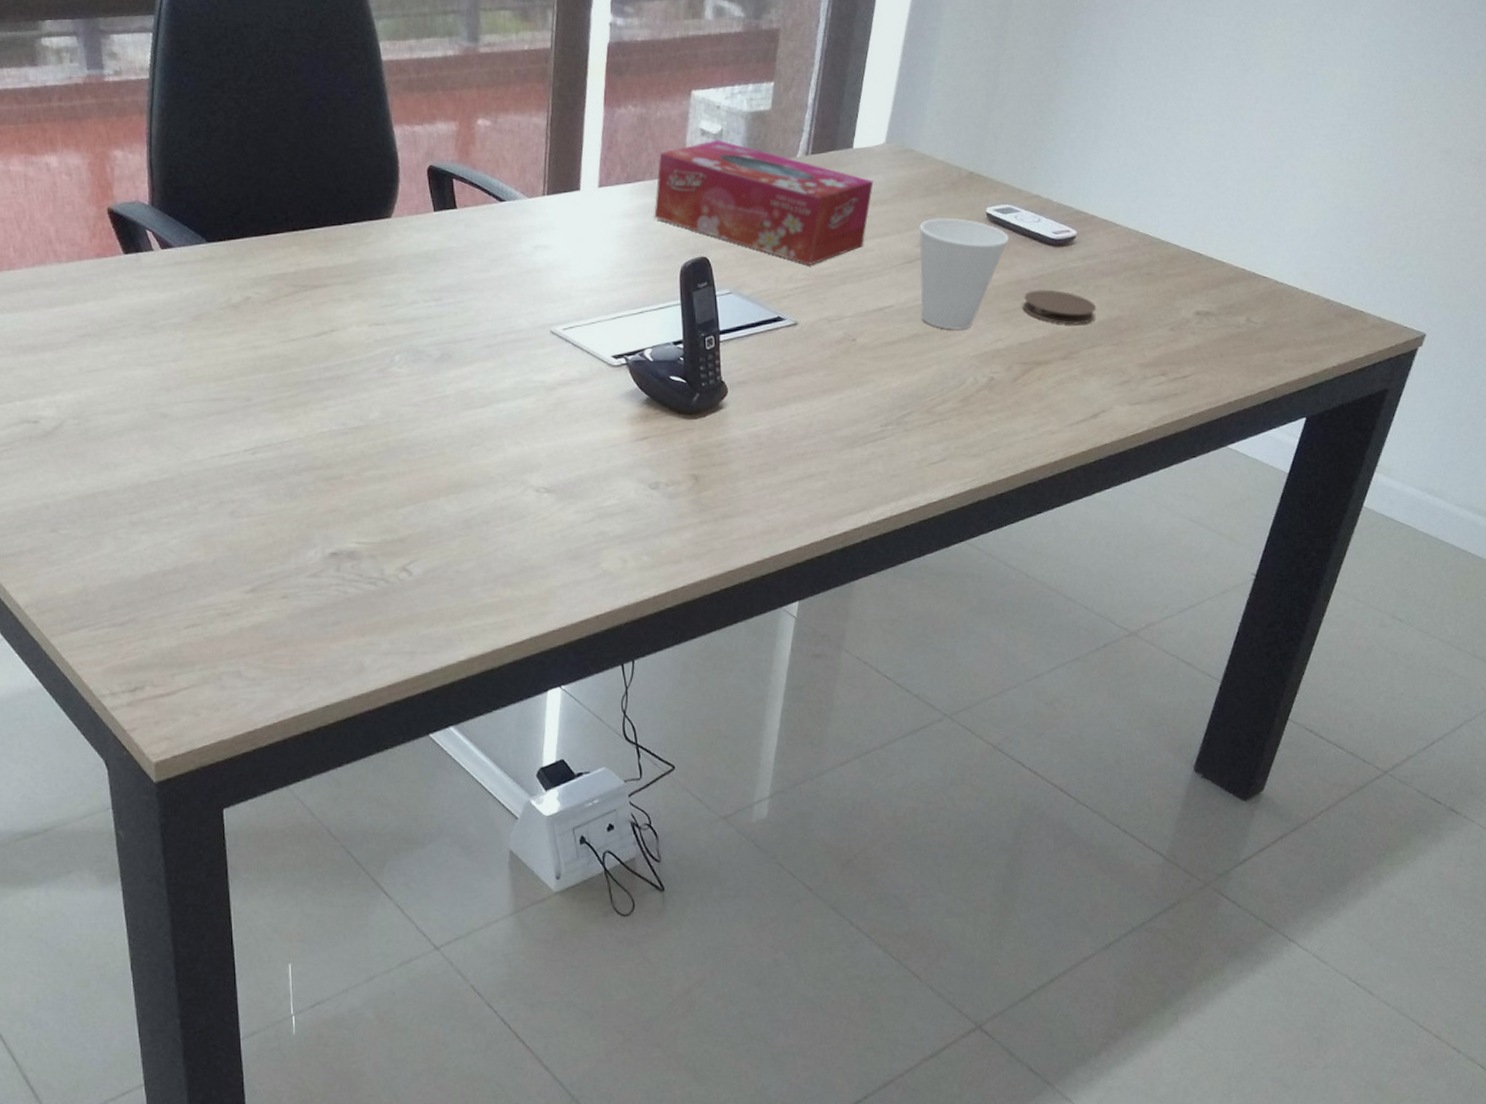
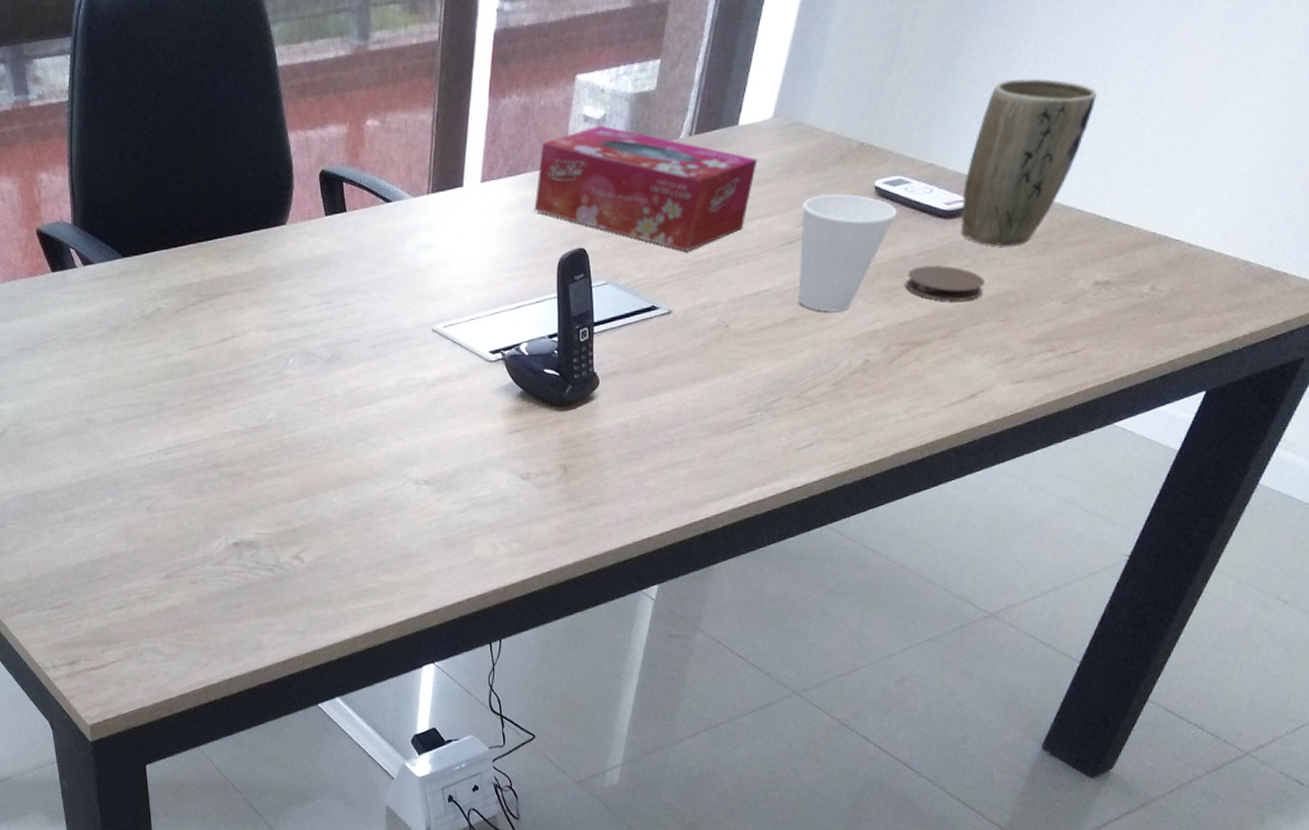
plant pot: none [1068,124,1180,275] -> present [961,78,1097,246]

